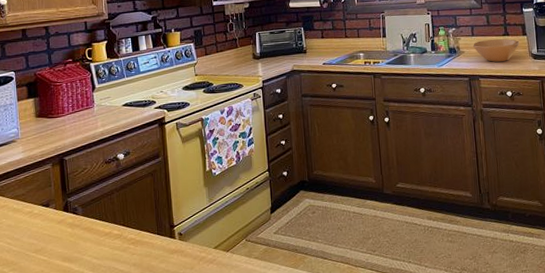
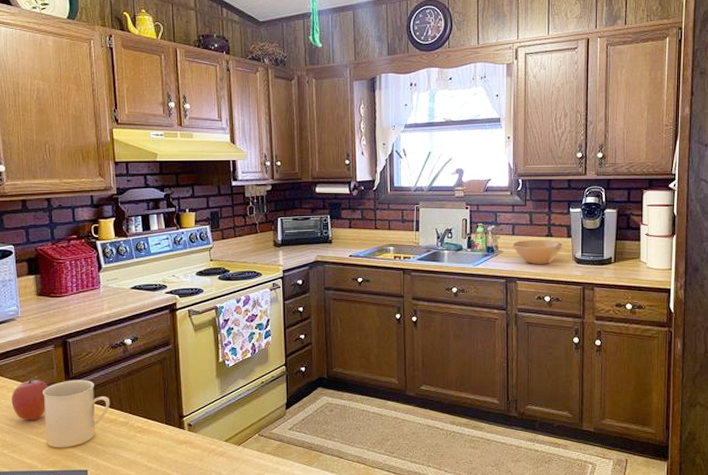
fruit: none [12,194,47,238] -> present [11,376,49,420]
mug: none [41,195,105,264] -> present [43,380,111,448]

